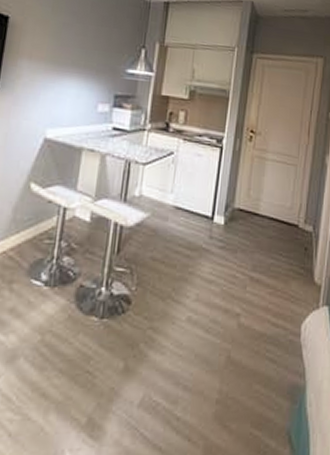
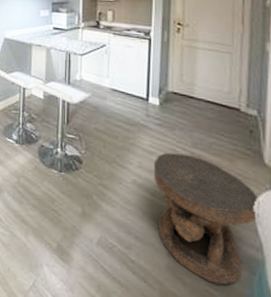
side table: none [208,279,307,424] -> present [153,152,260,286]

